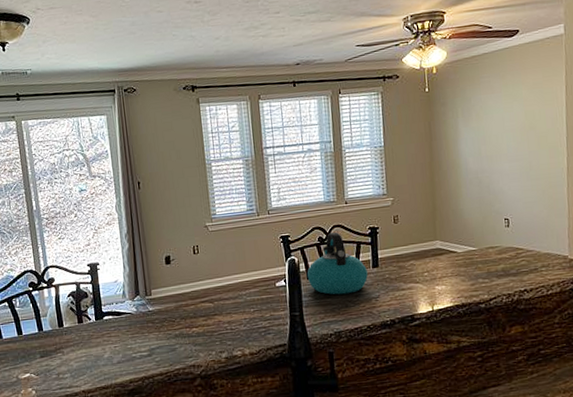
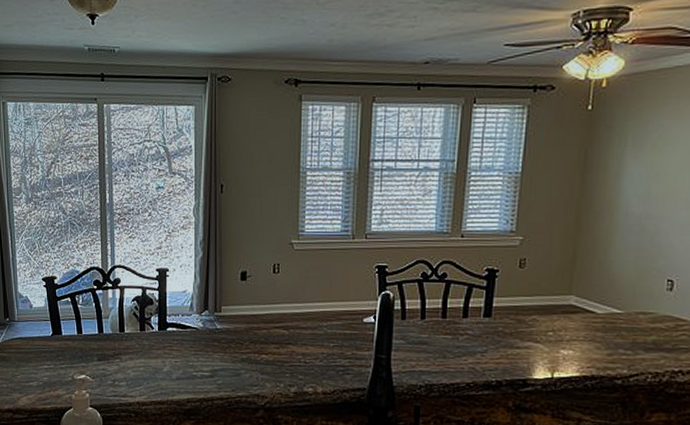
kettle: present [306,232,368,295] -> none [401,269,476,343]

